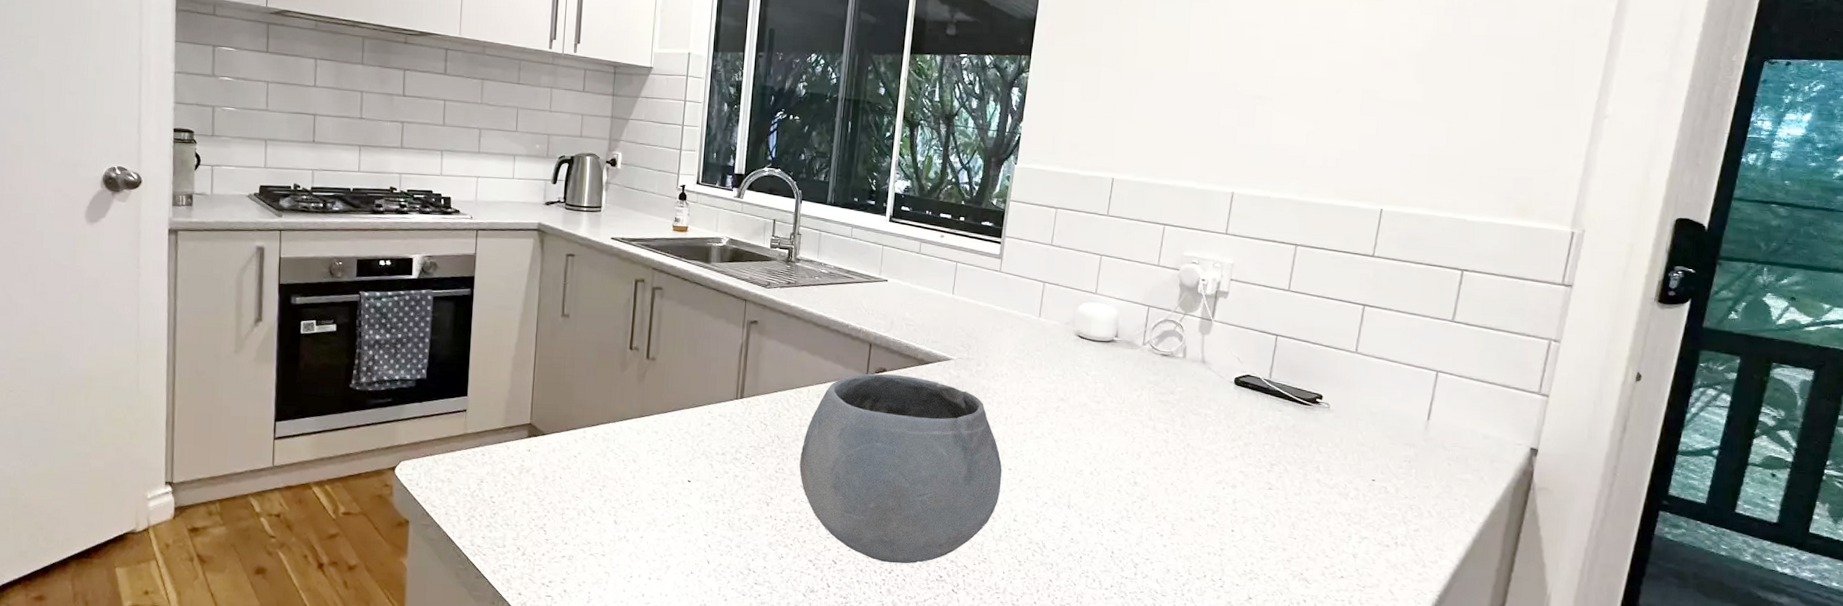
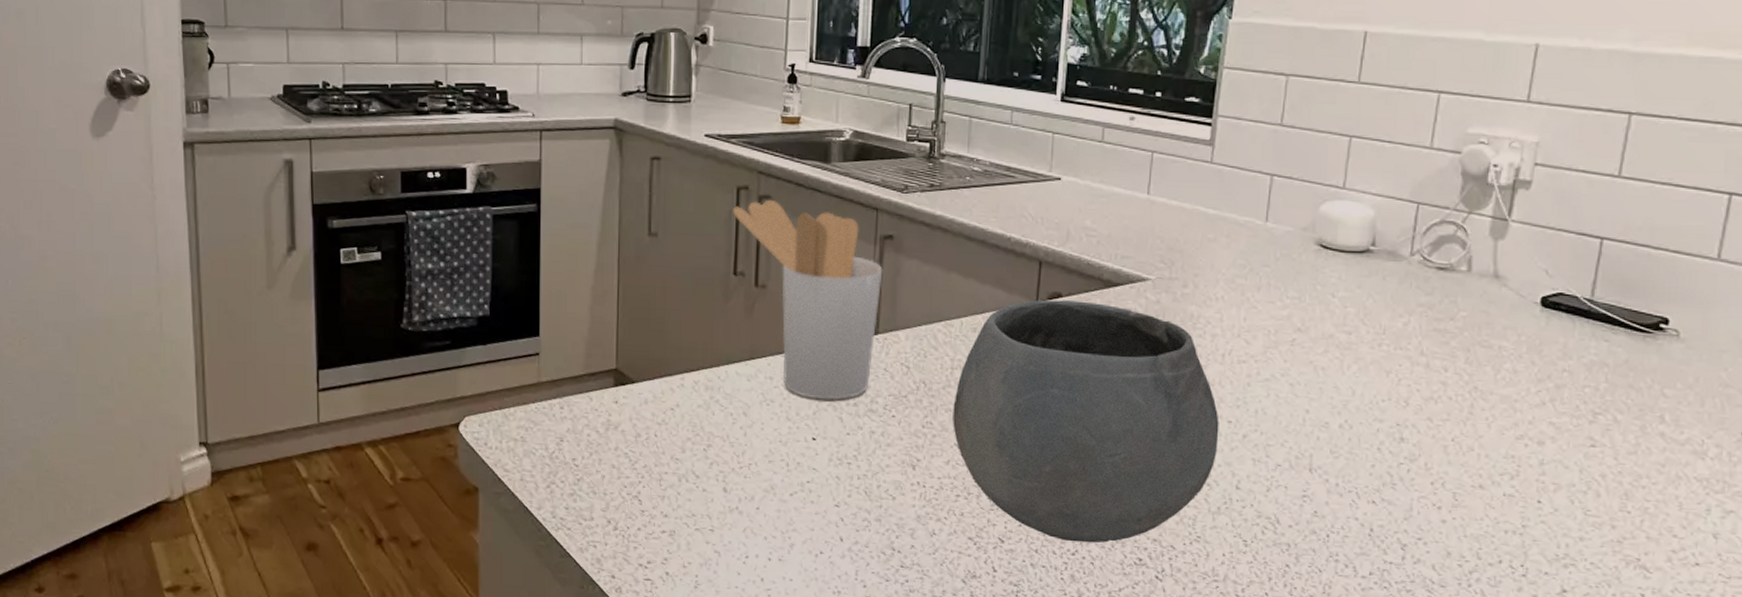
utensil holder: none [631,290,749,450] -> present [733,199,883,400]

